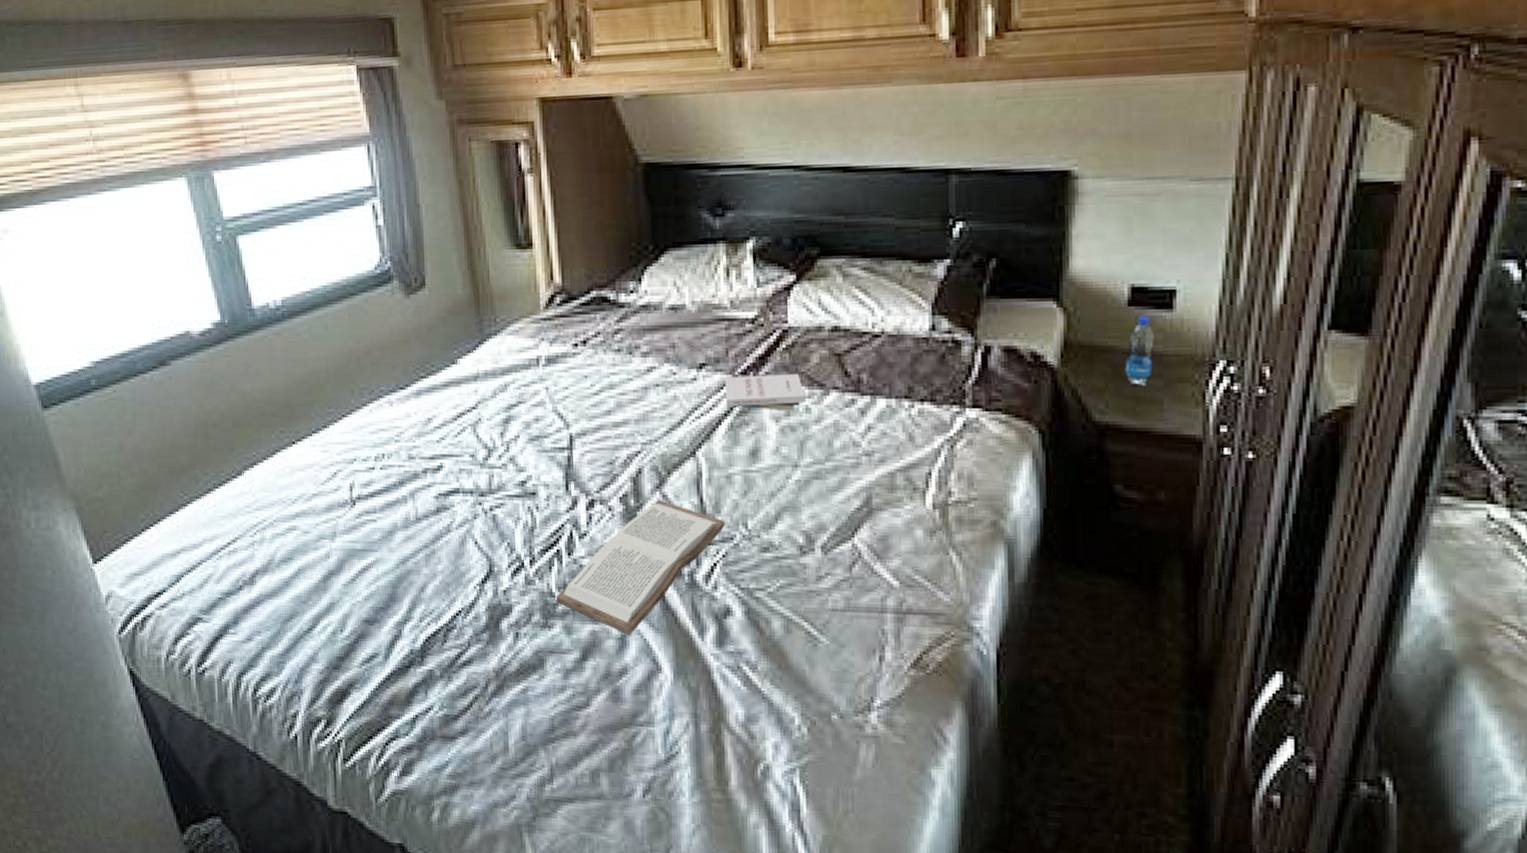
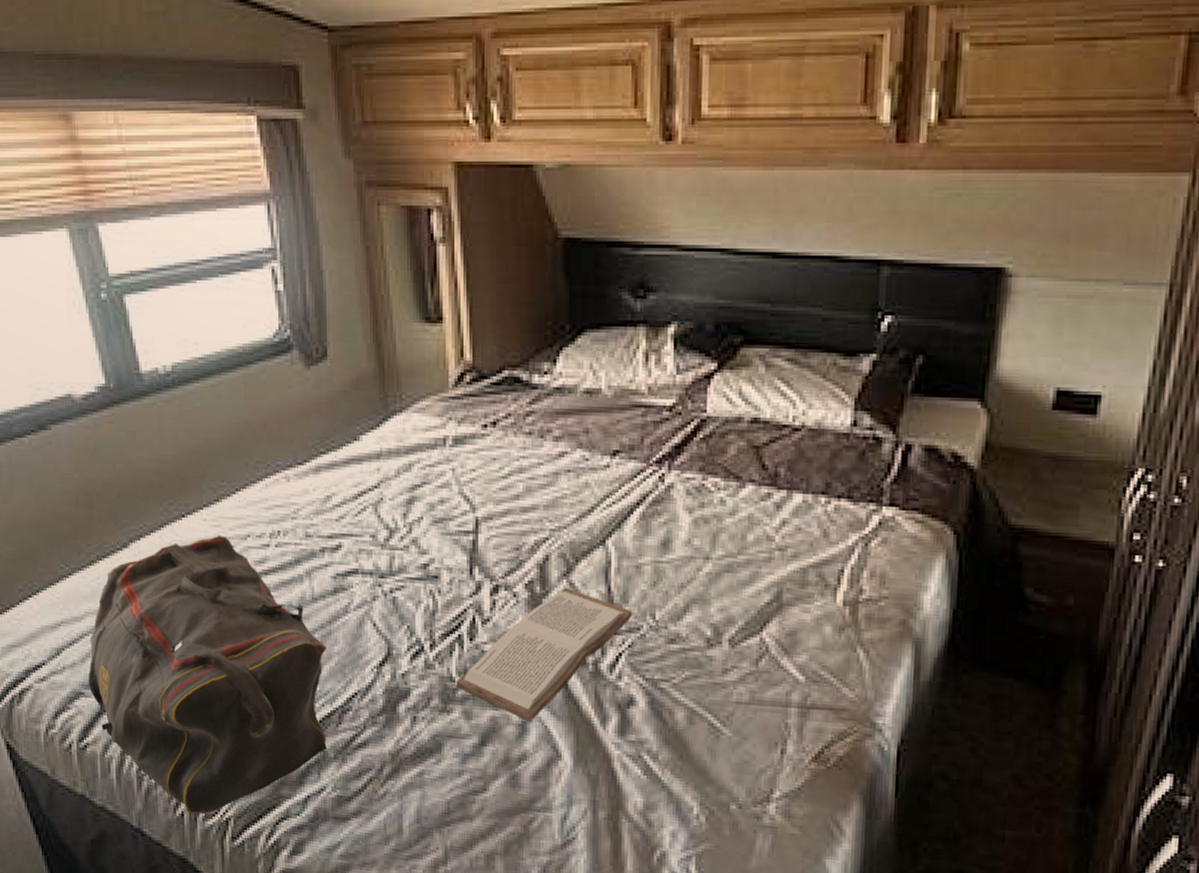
duffel bag: none [205,460,433,737] -> present [88,535,327,814]
books: present [725,373,805,411] -> none [638,464,720,502]
bottle: present [1125,316,1156,386] -> none [1044,420,1078,491]

